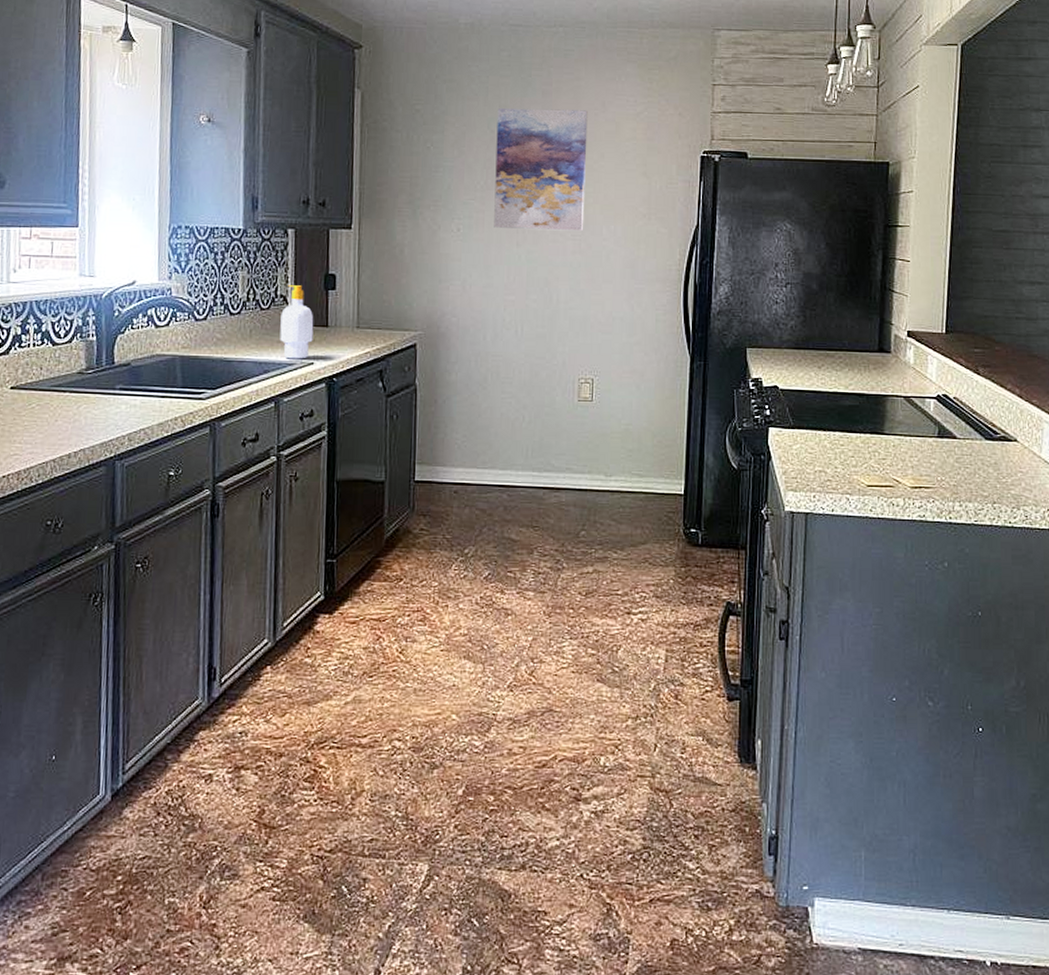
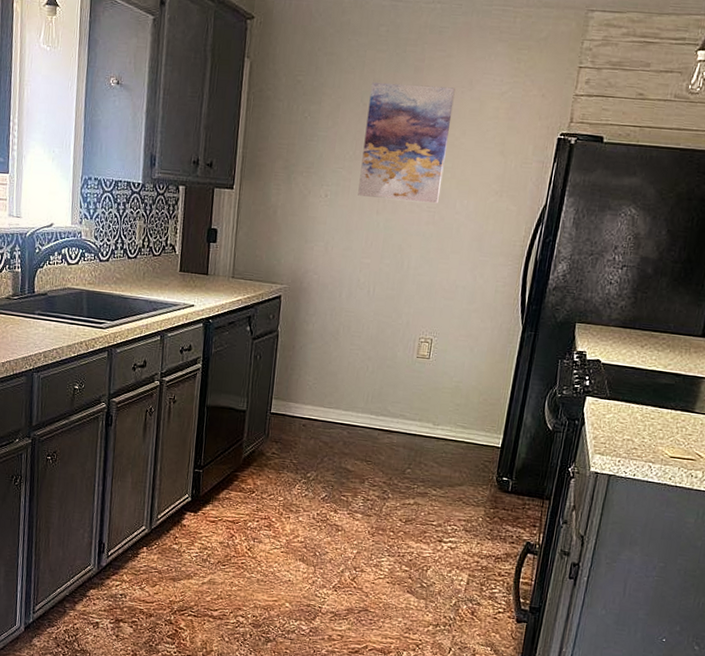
soap bottle: present [280,285,314,359] -> none [167,236,197,302]

